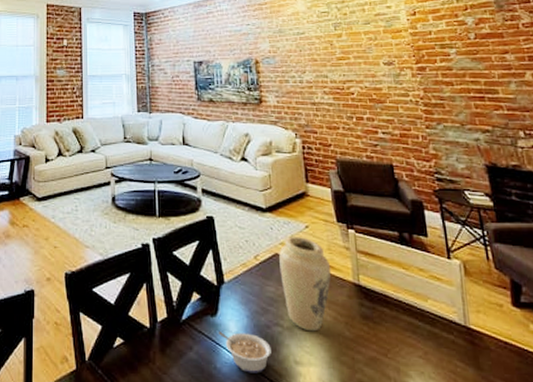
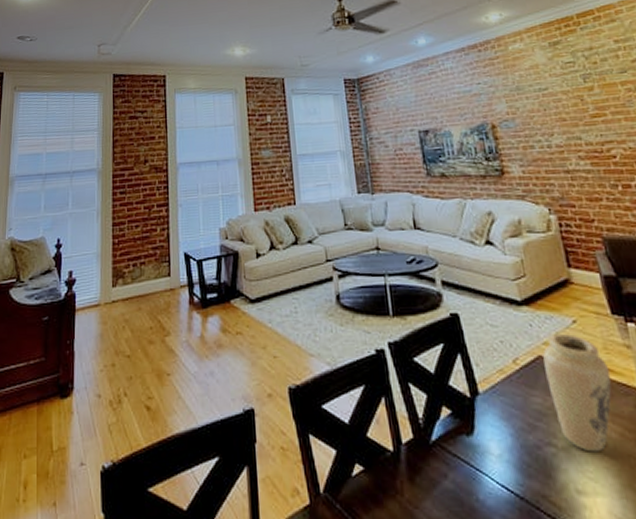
legume: present [218,330,271,374] -> none [476,453,546,506]

